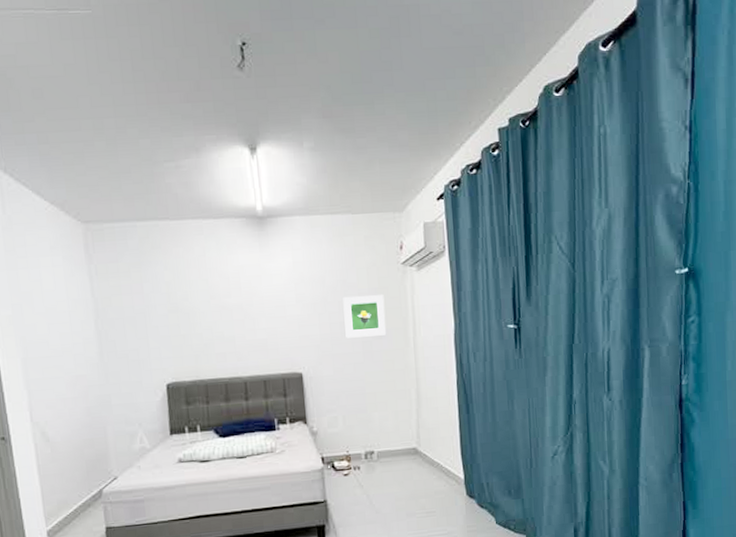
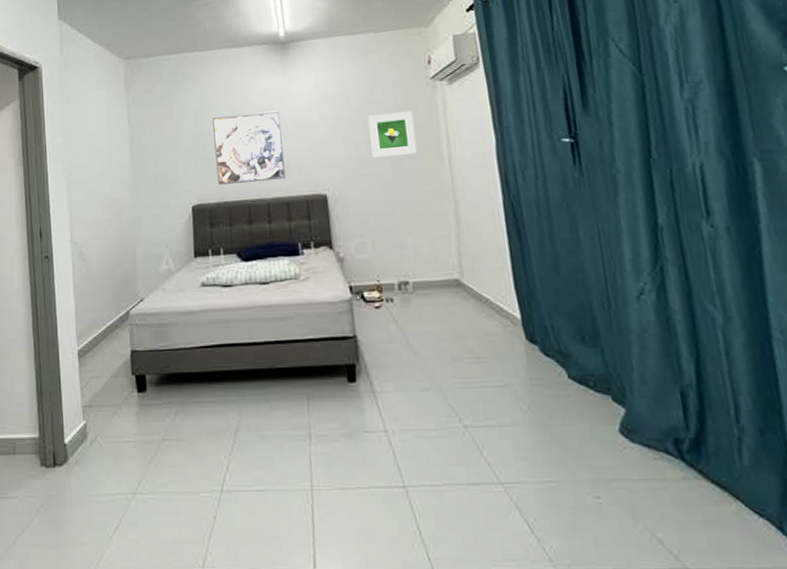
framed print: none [186,288,262,363] -> present [213,110,285,185]

